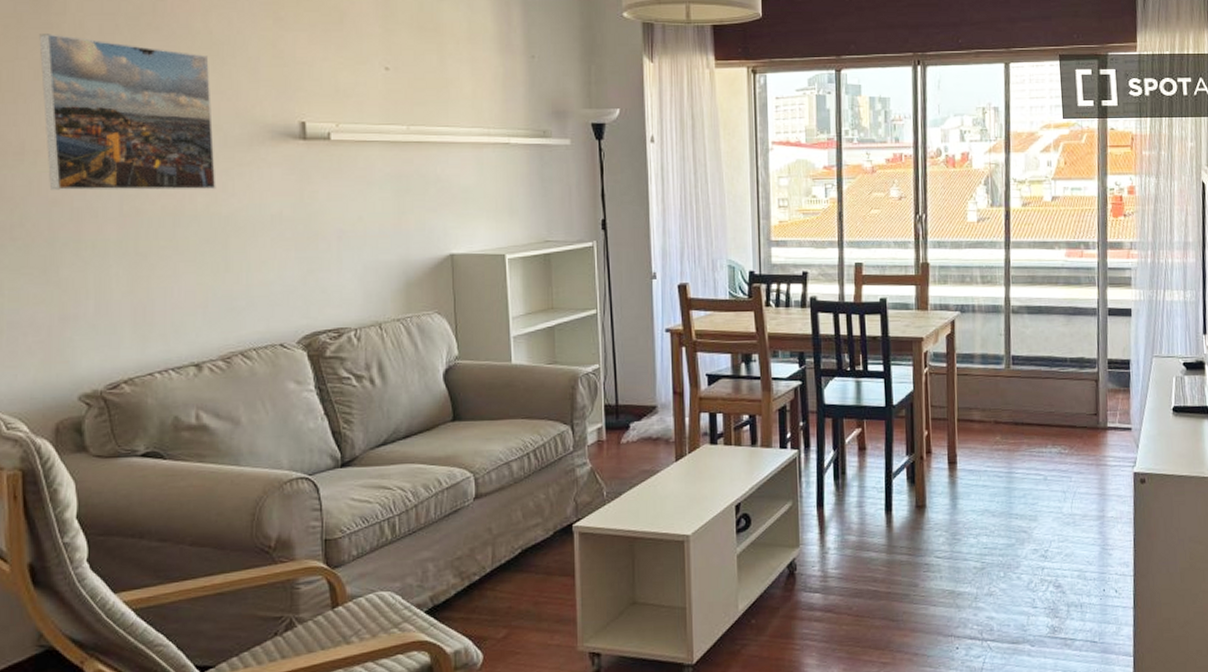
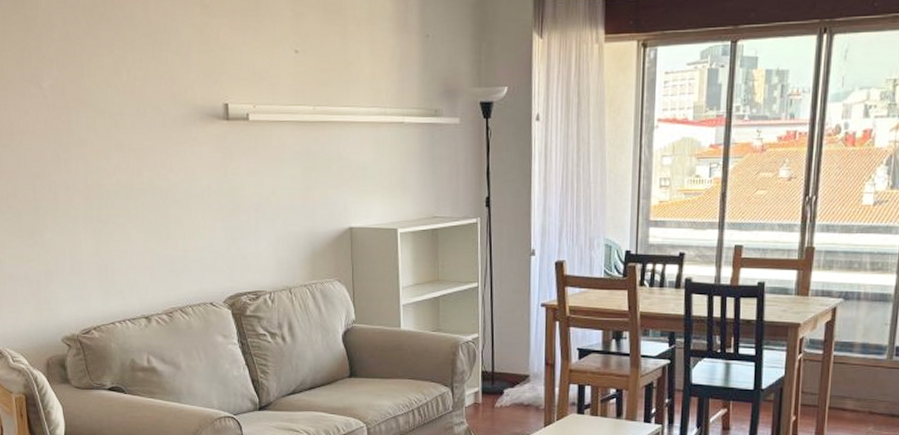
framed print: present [39,34,216,191] -> none [19,27,158,166]

